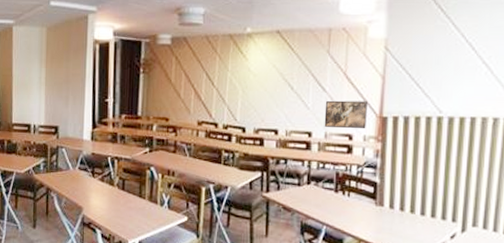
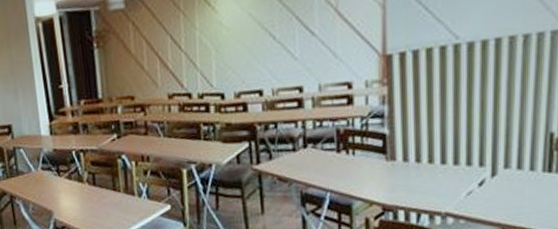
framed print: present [324,100,367,129] -> none [315,39,367,78]

